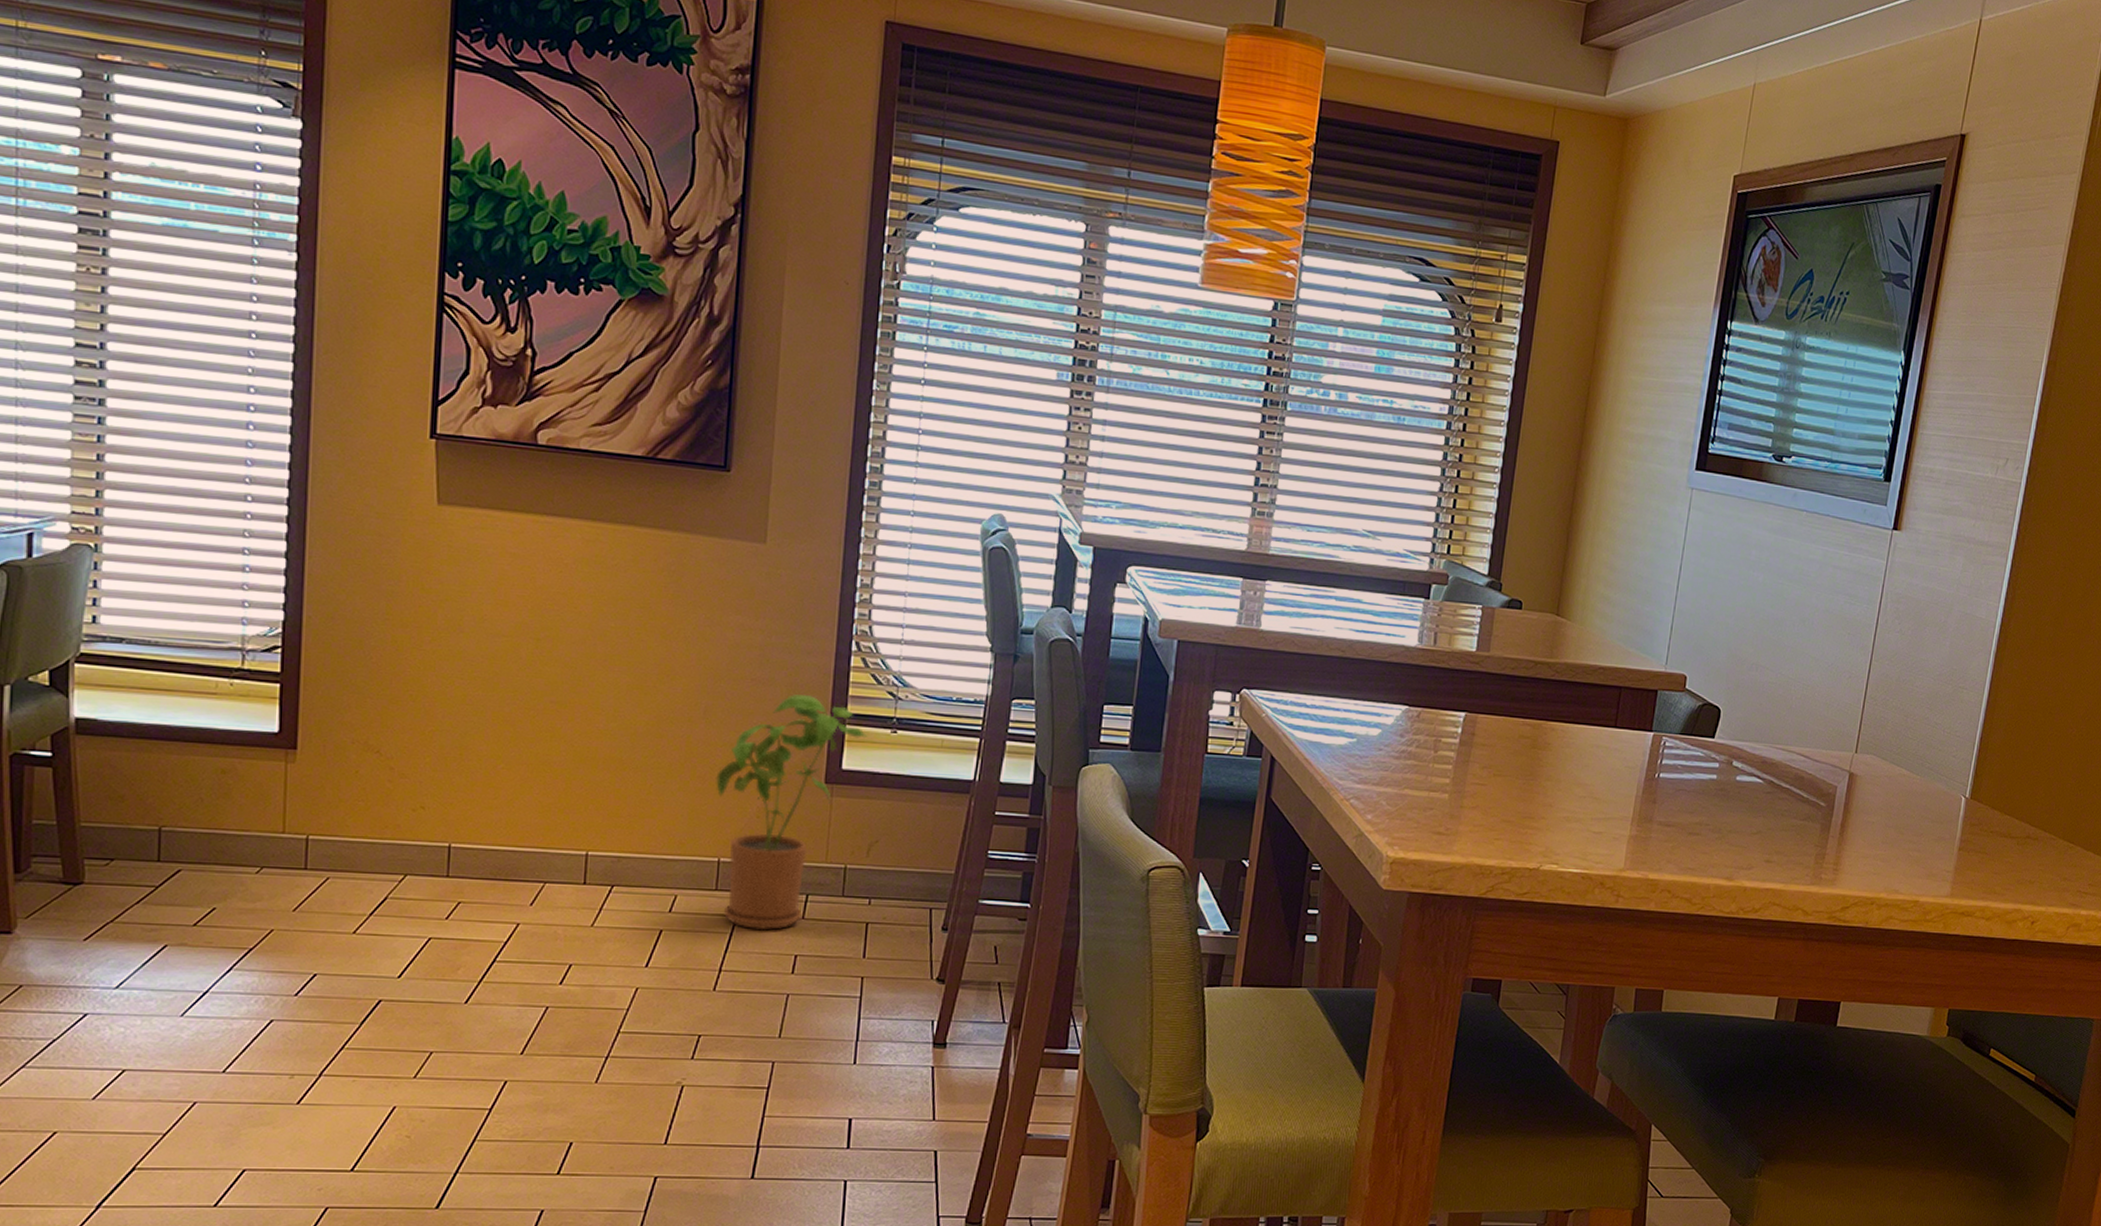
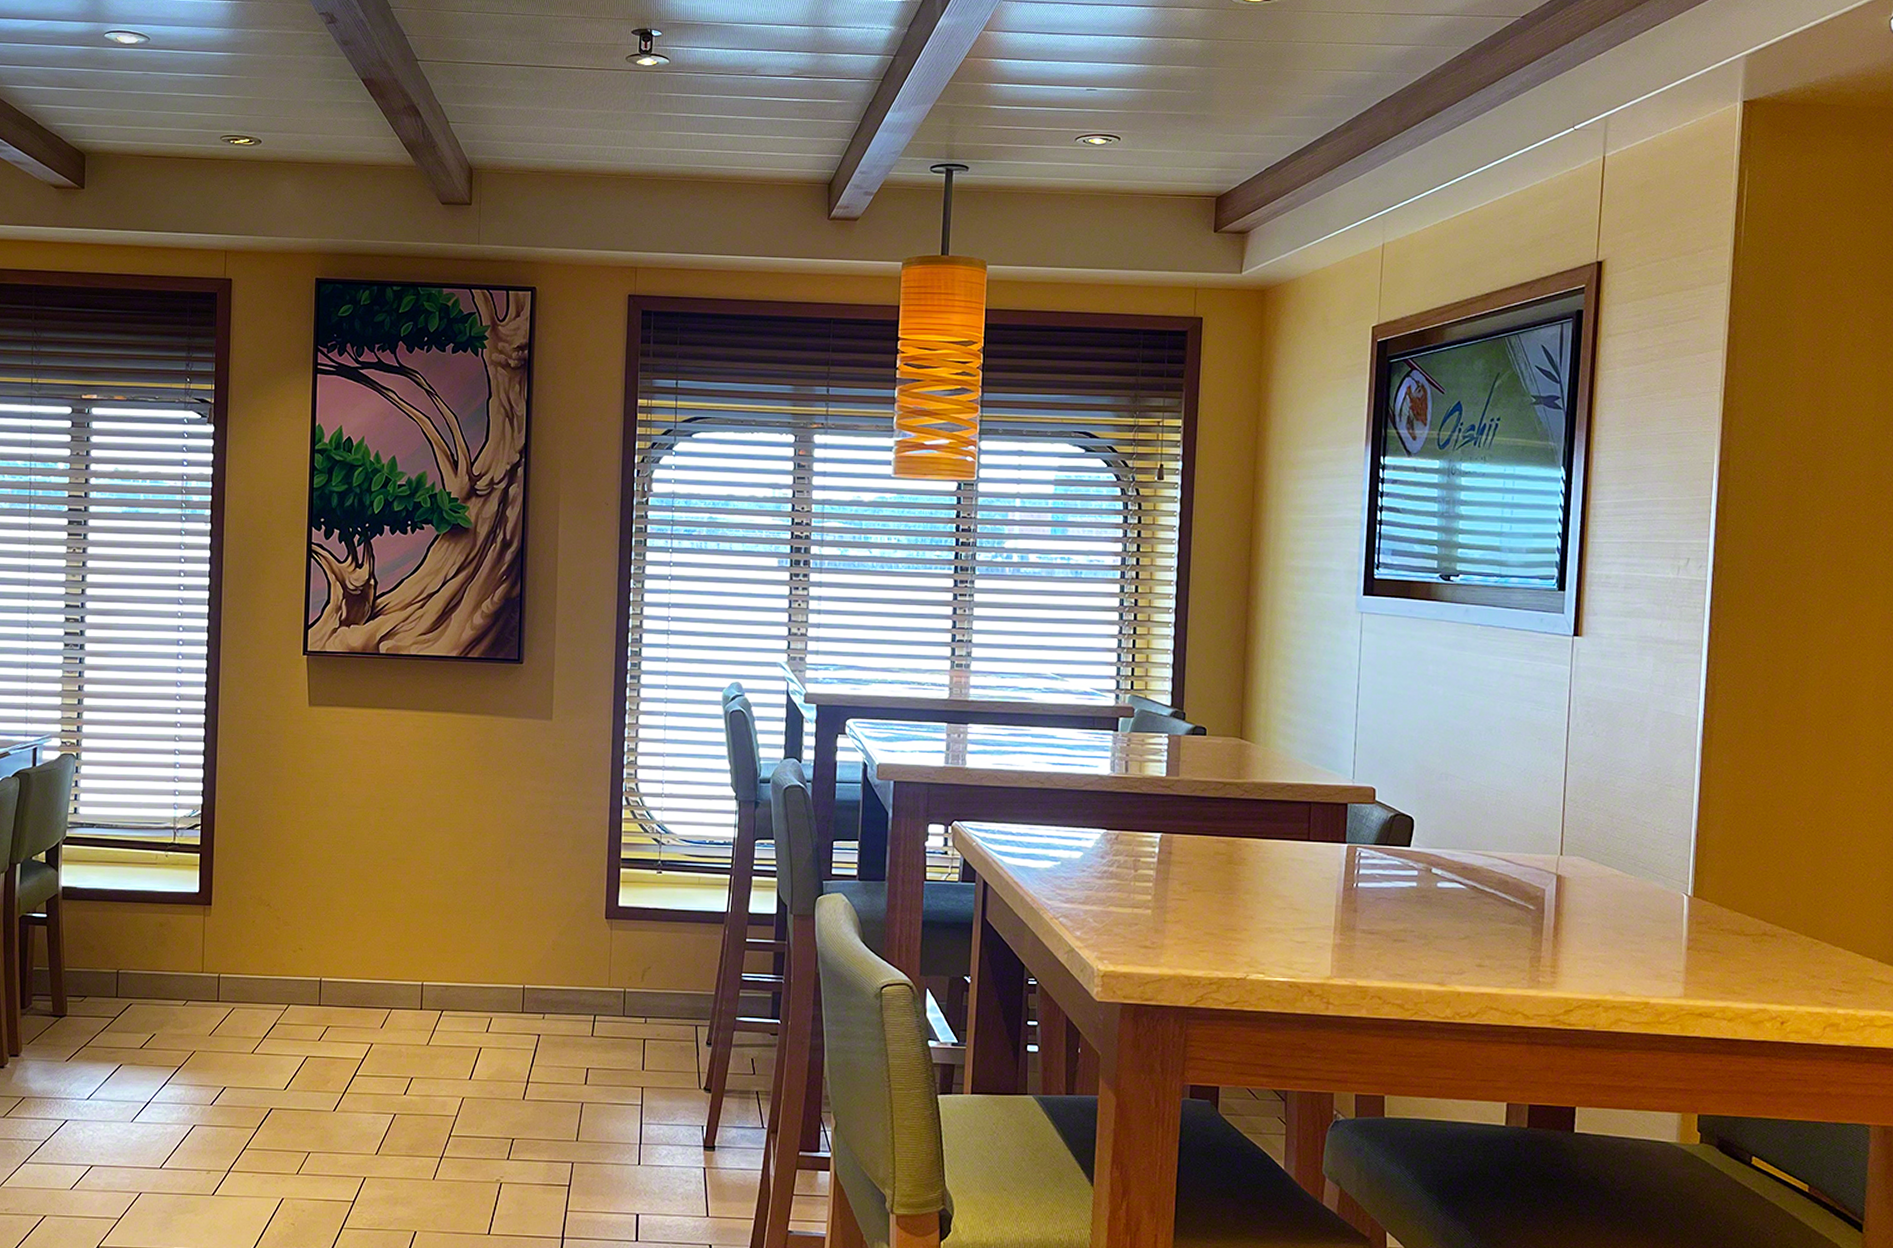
house plant: present [716,694,868,931] -> none [519,844,638,1047]

